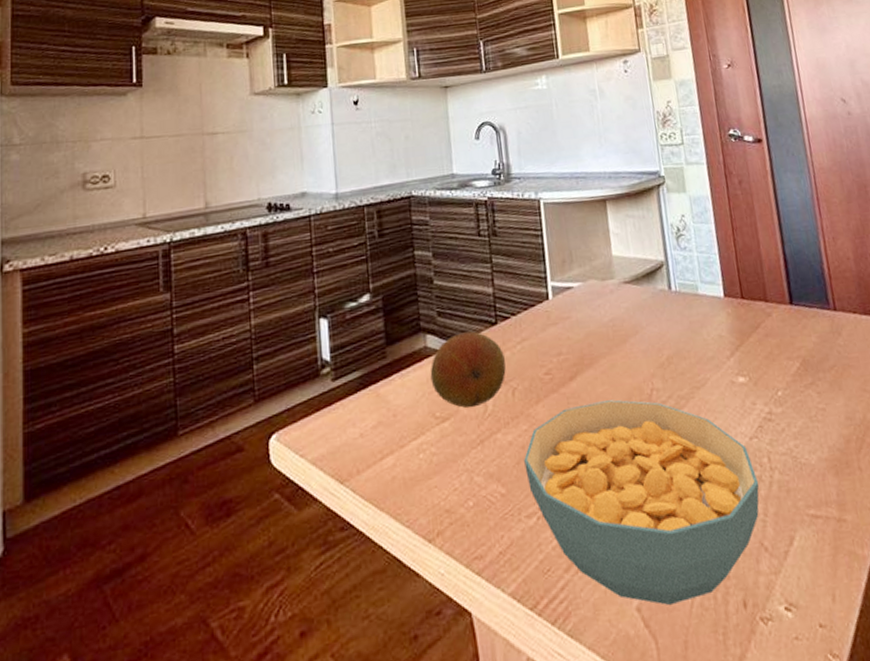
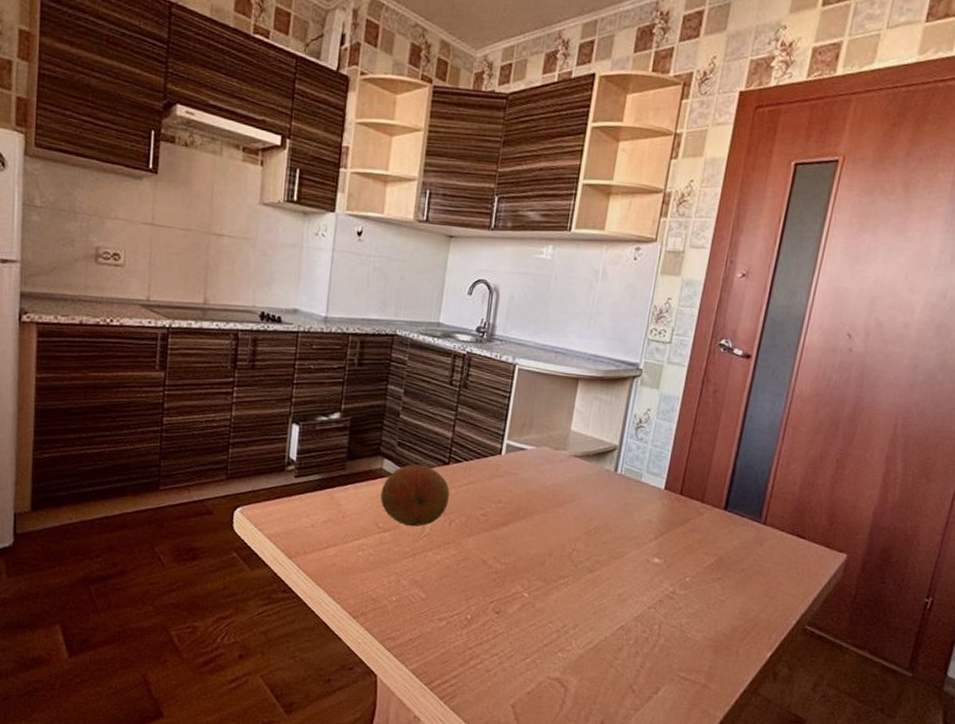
cereal bowl: present [524,400,759,606] -> none [445,546,645,710]

